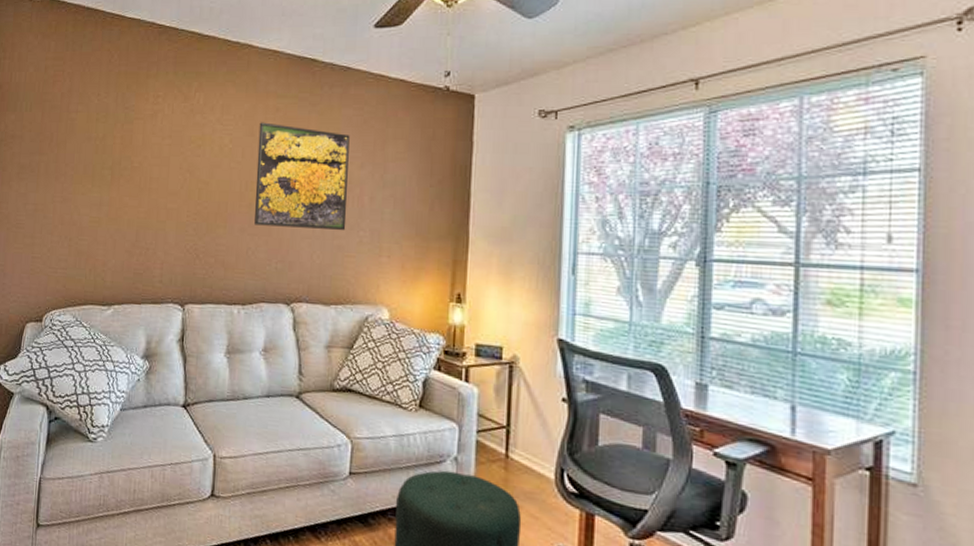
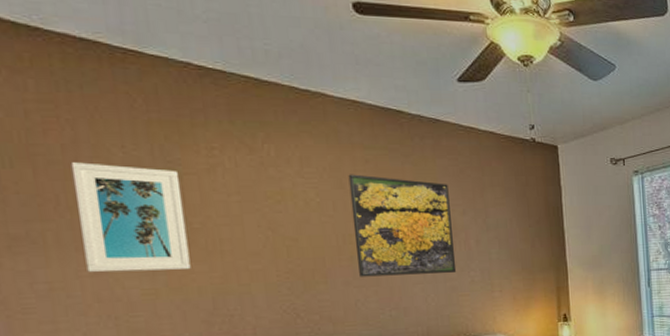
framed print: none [59,107,131,204] -> present [70,162,191,273]

